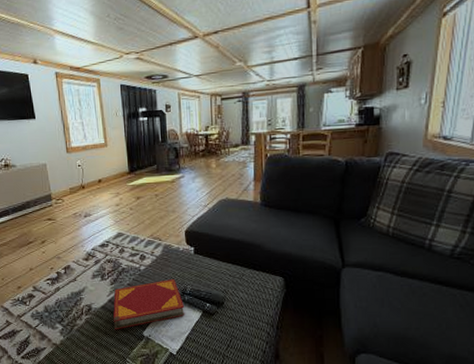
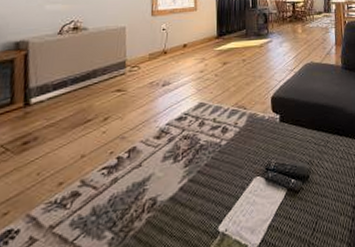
hardback book: present [113,279,185,330] -> none [182,153,268,229]

